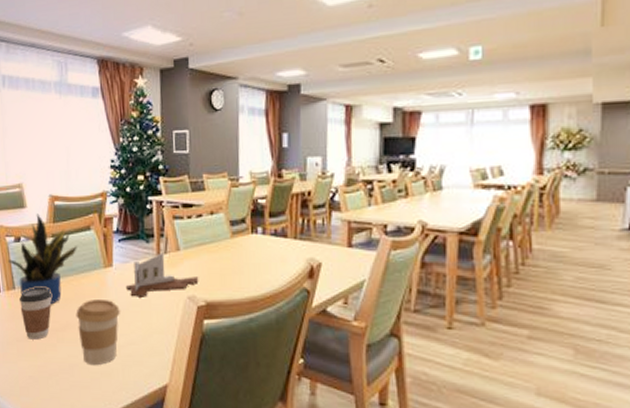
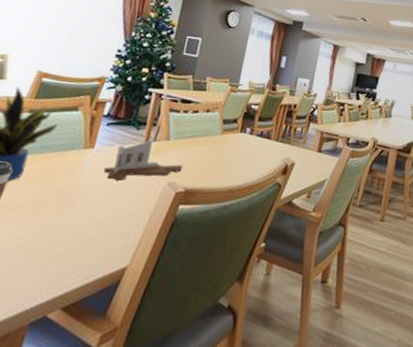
coffee cup: present [76,298,120,365] -> none [33,178,92,247]

